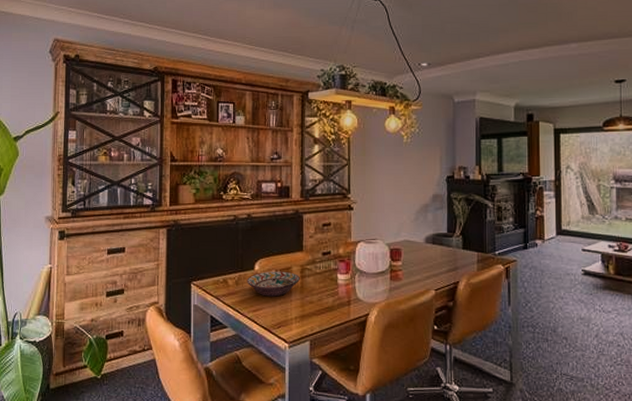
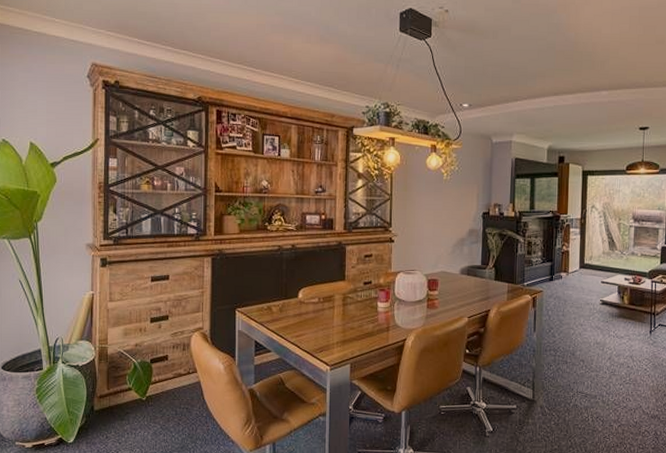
decorative bowl: present [247,271,300,297] -> none [290,299,342,323]

